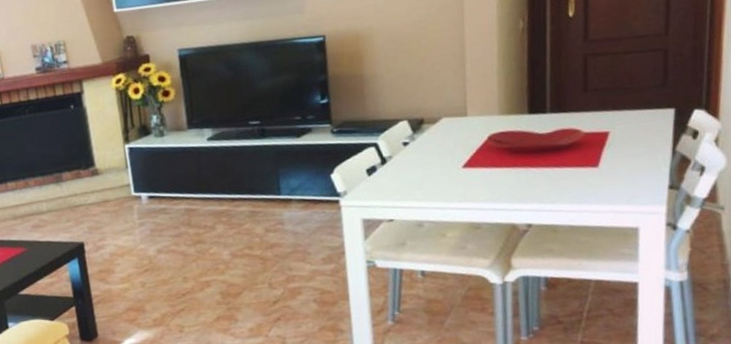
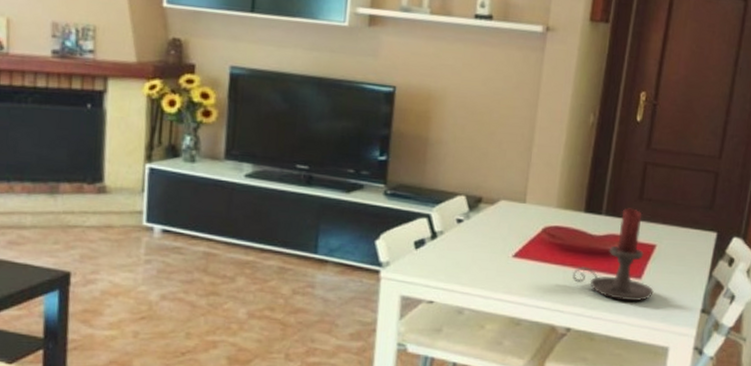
candle holder: none [526,101,614,190] -> present [573,208,654,302]

